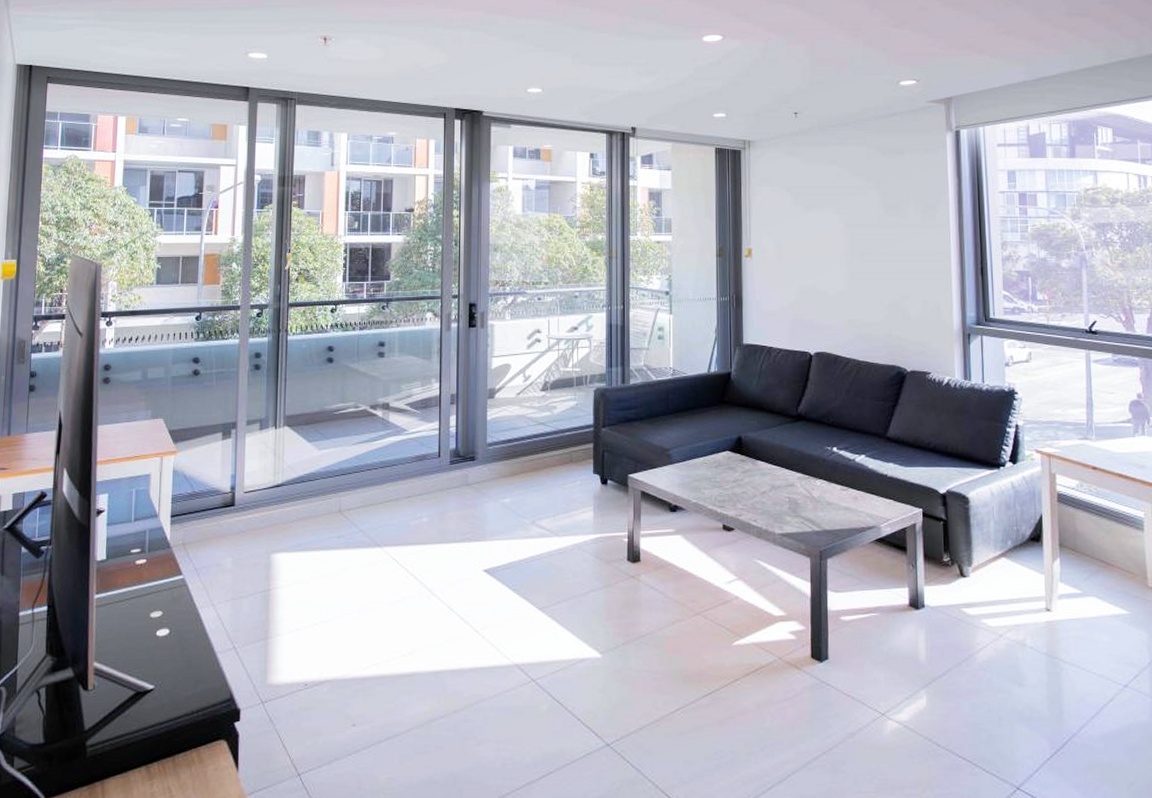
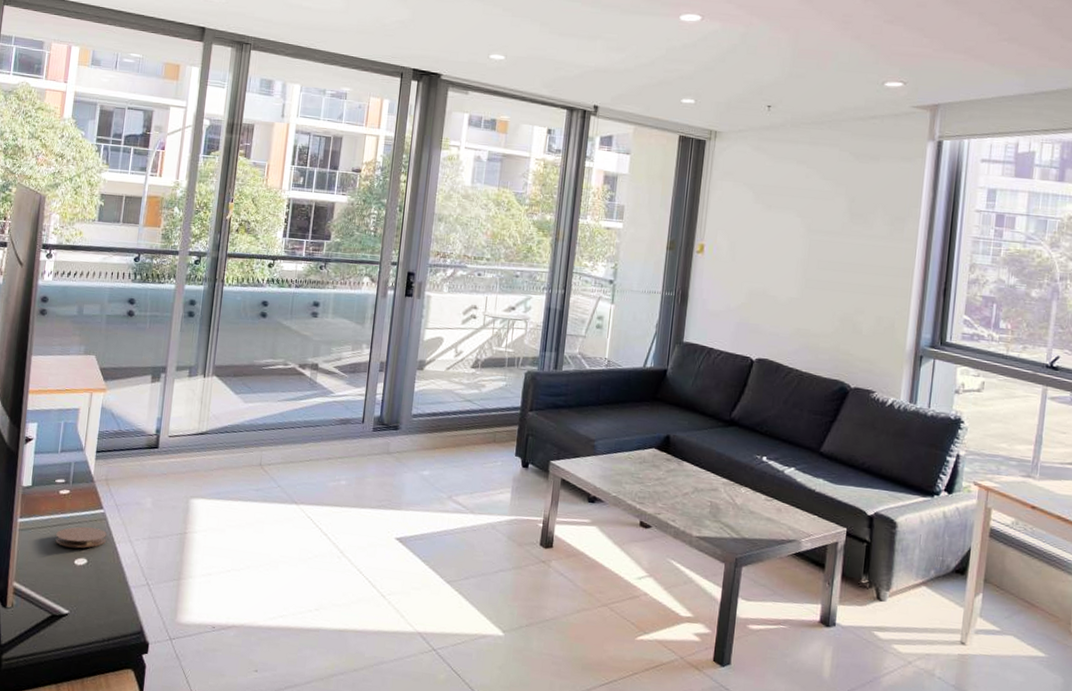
coaster: none [135,595,188,619] -> present [55,526,107,548]

